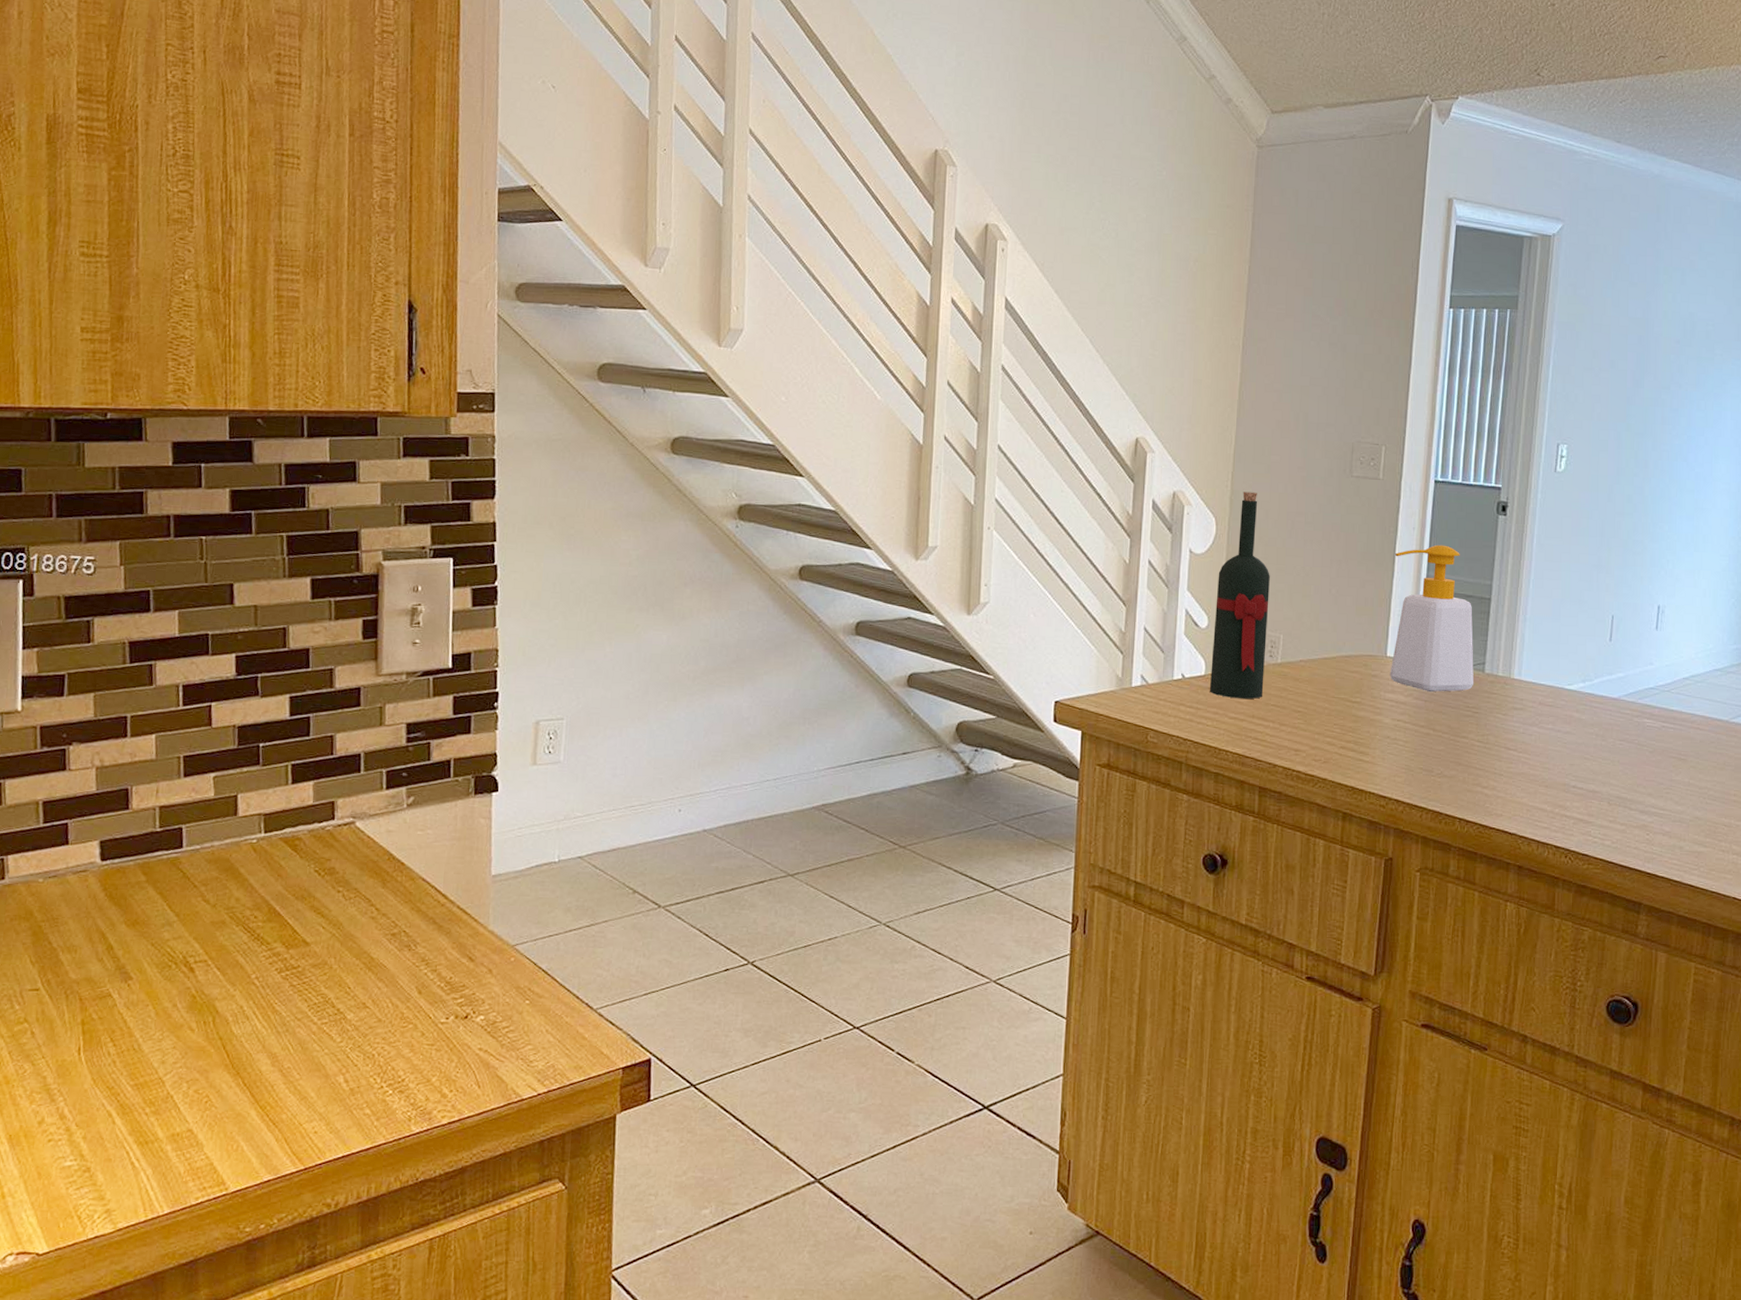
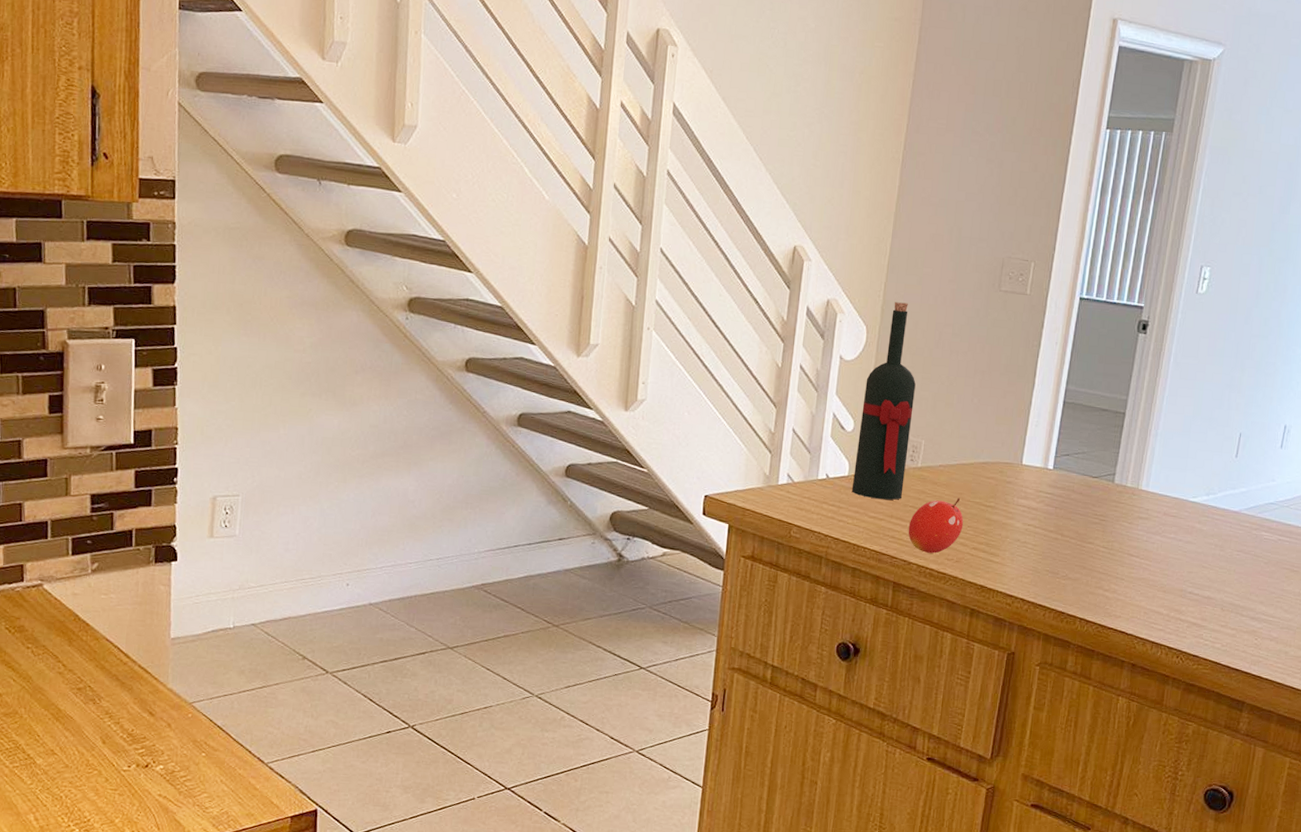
fruit: none [1271,694,1329,754] -> present [908,498,964,554]
soap bottle: present [1389,544,1474,693] -> none [1023,359,1107,500]

